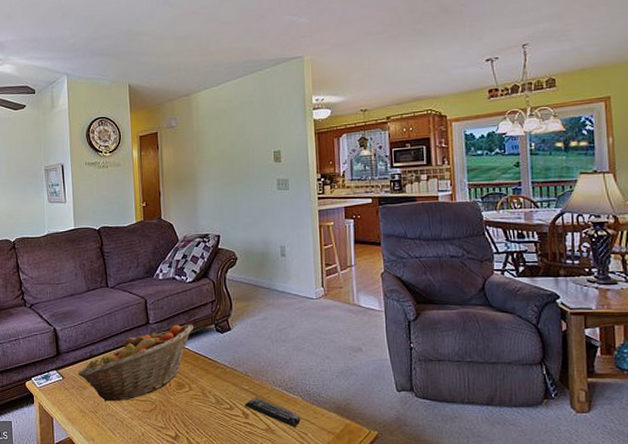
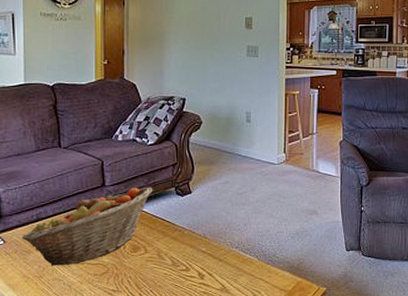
remote control: present [244,397,301,427] -> none [200,258,255,286]

